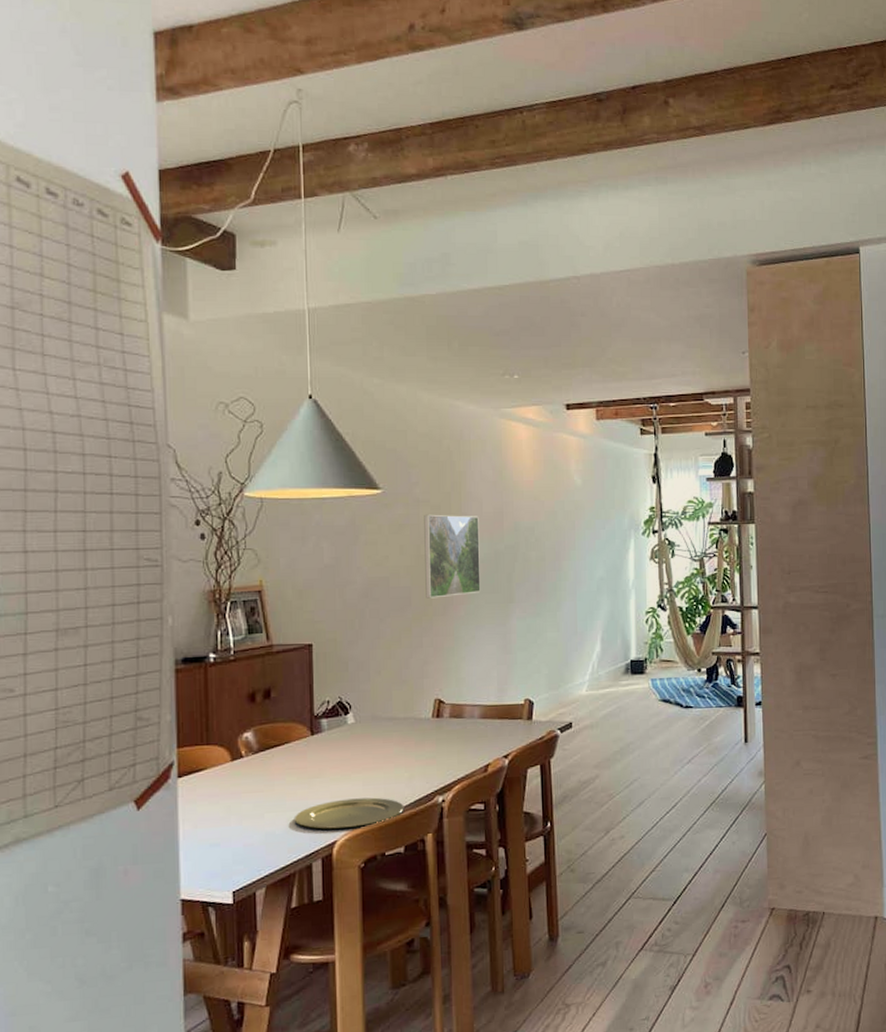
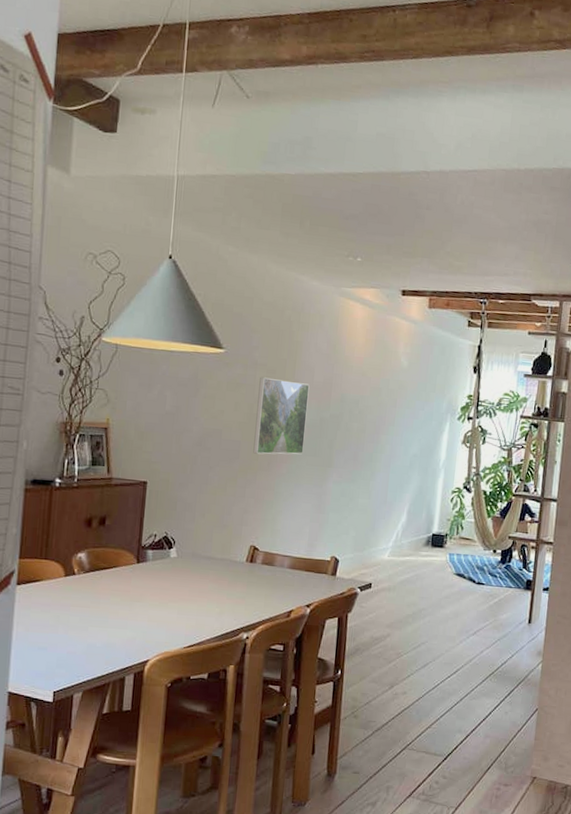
plate: present [294,797,404,830] -> none [113,624,212,651]

